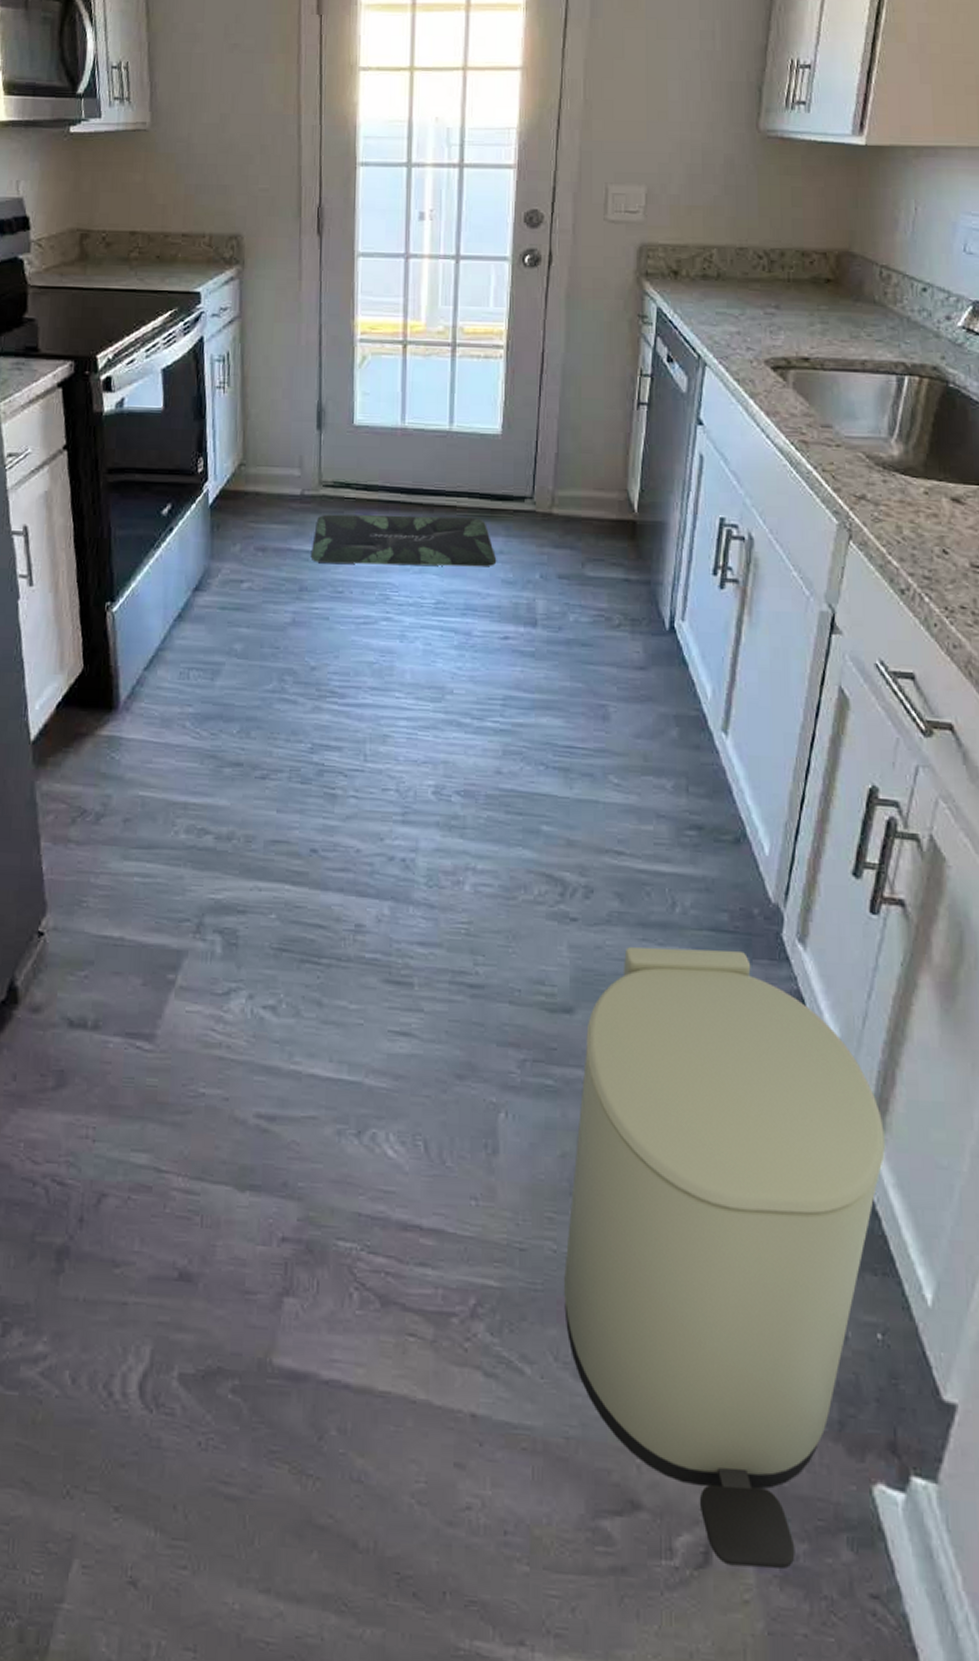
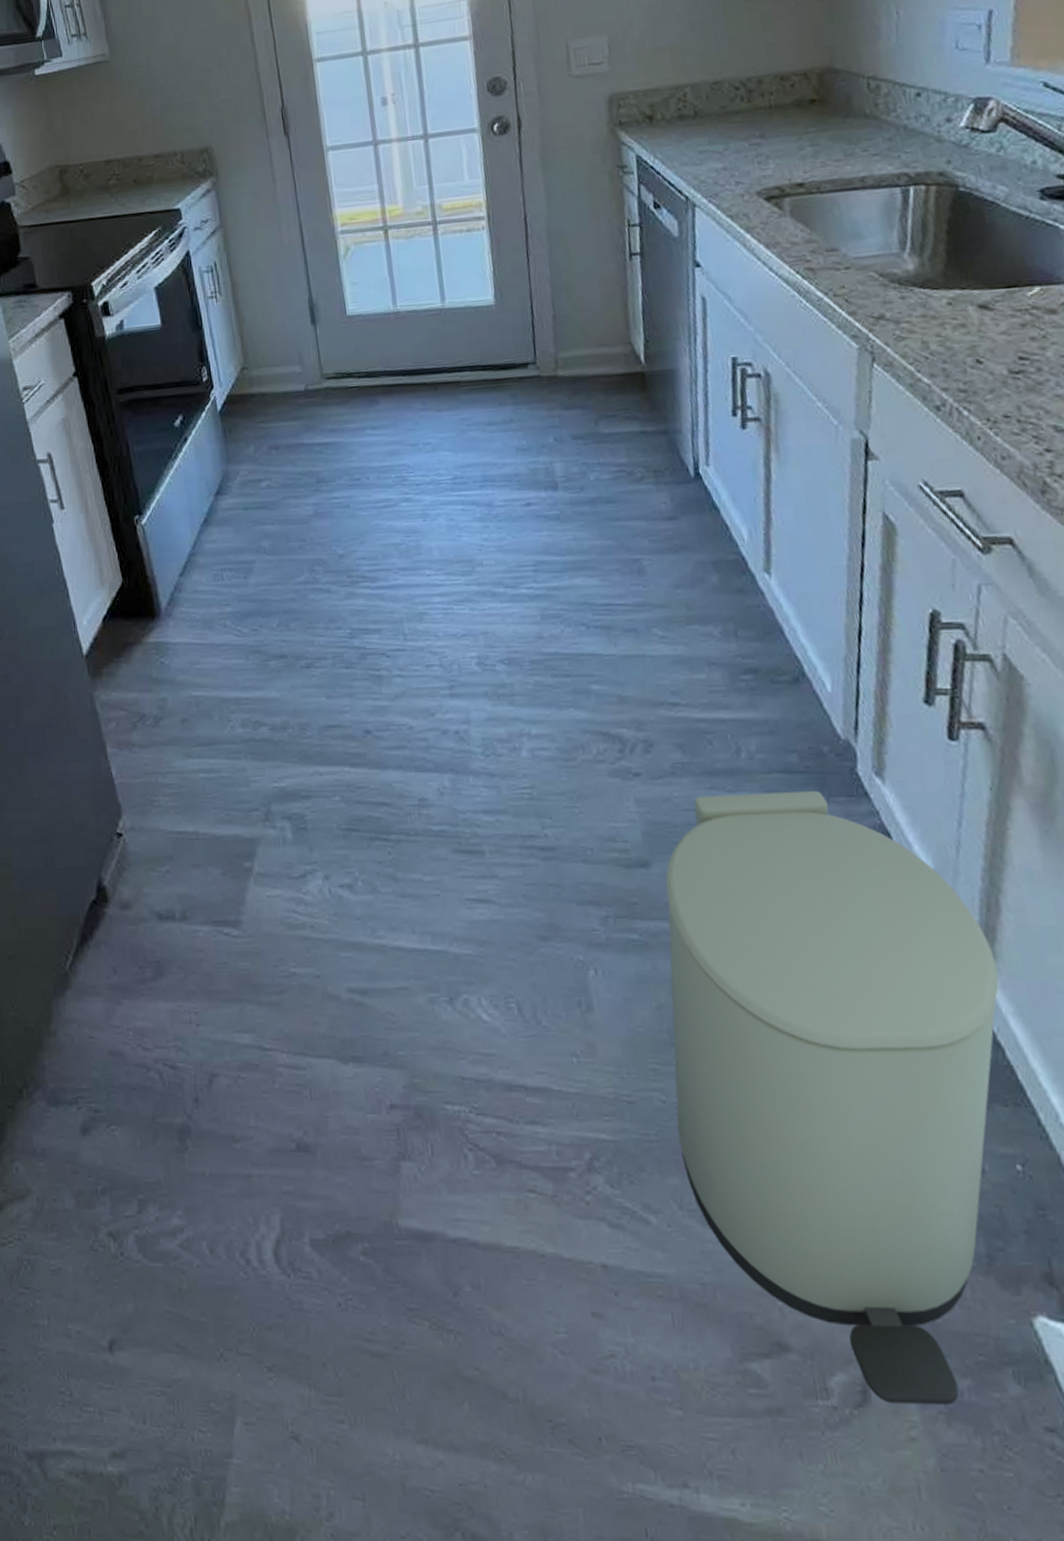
doormat: present [312,514,497,567] -> none [323,390,508,453]

